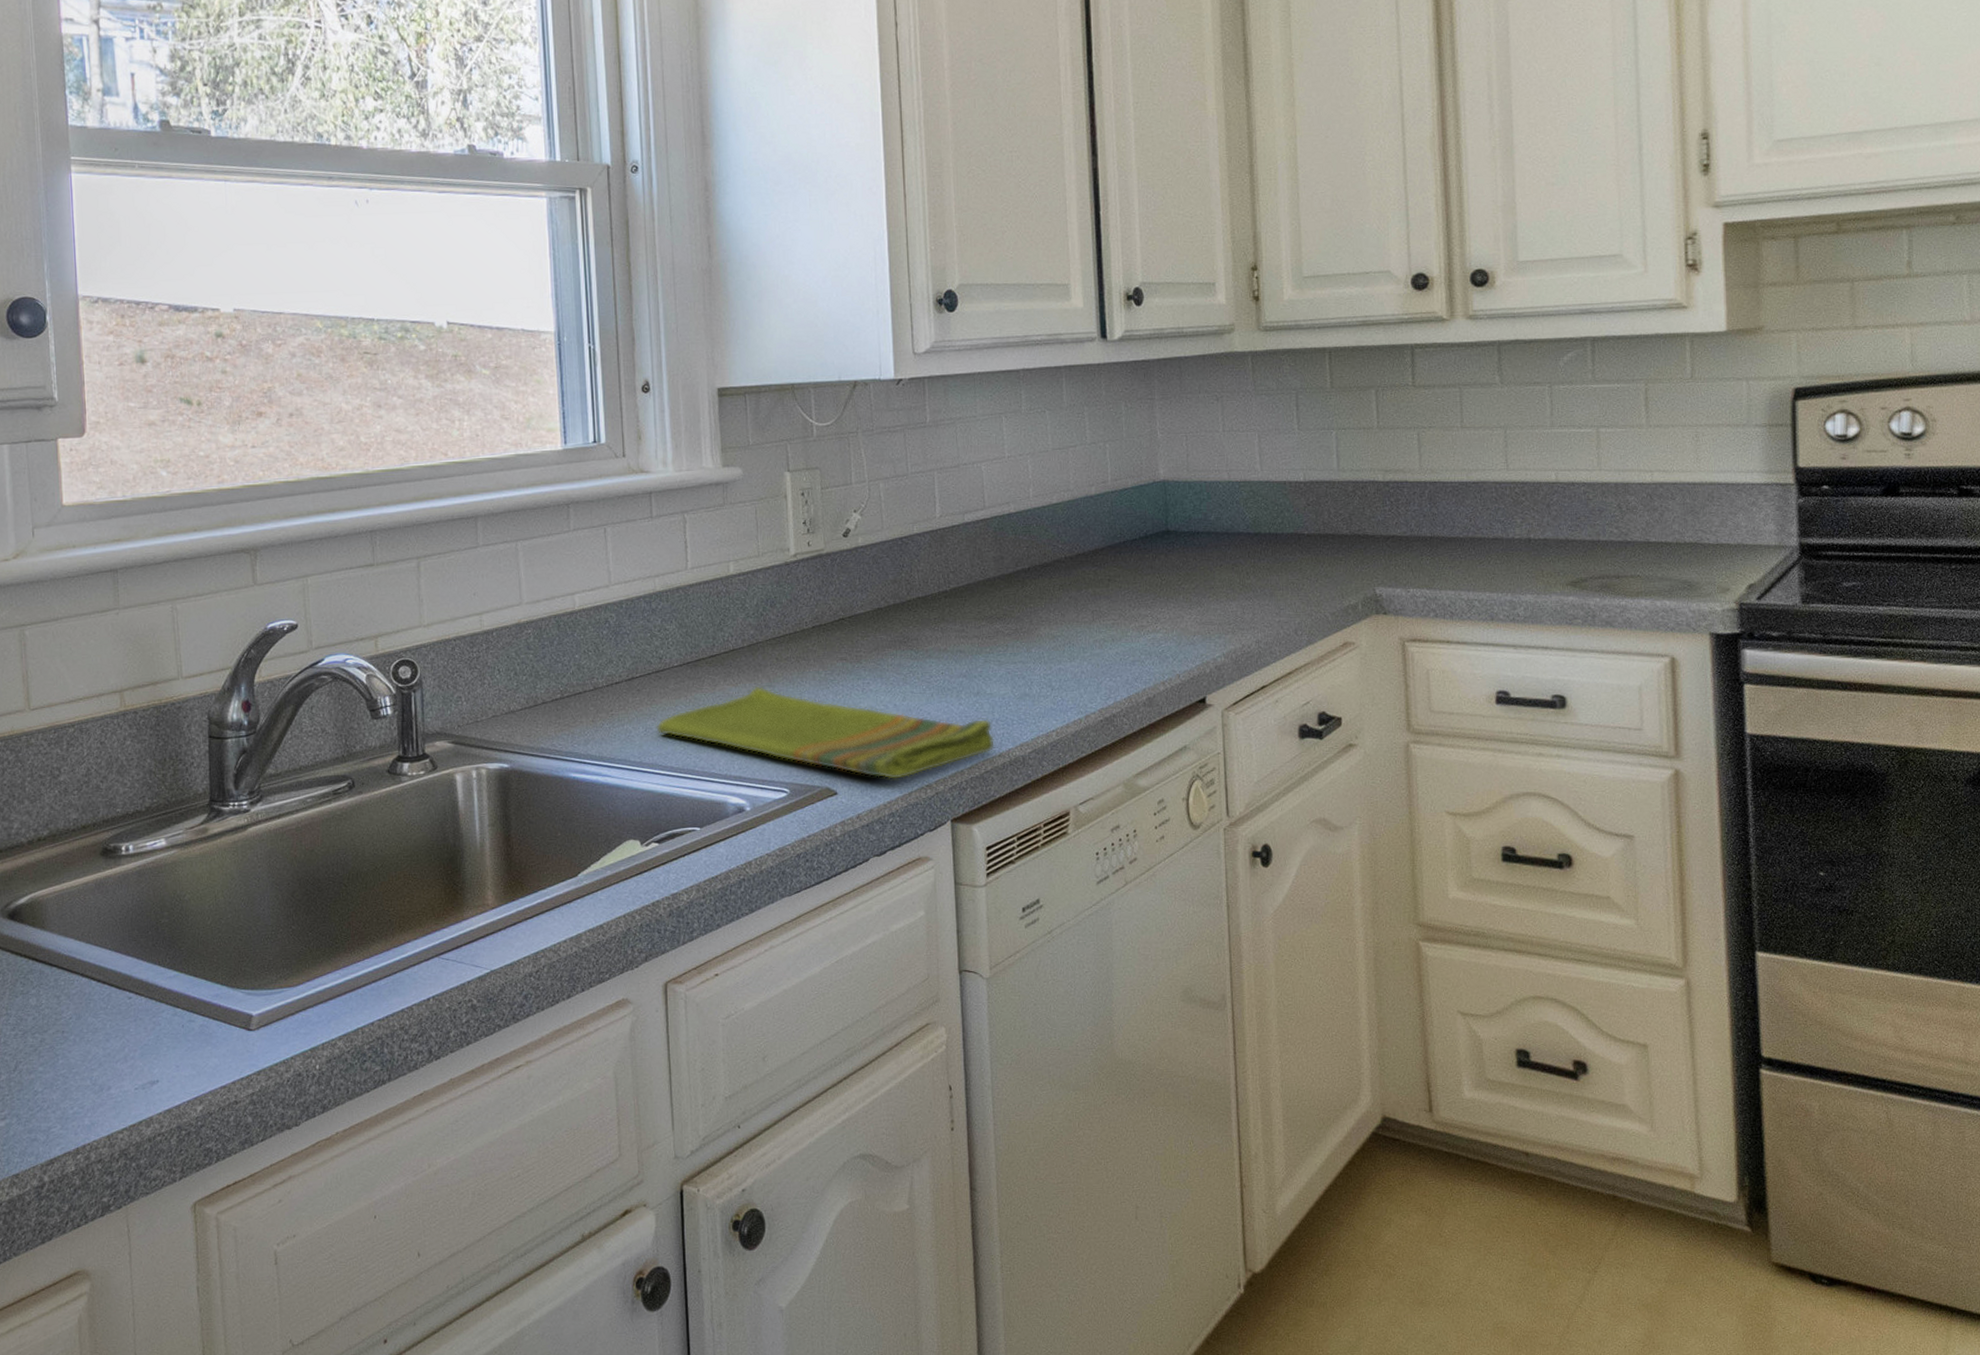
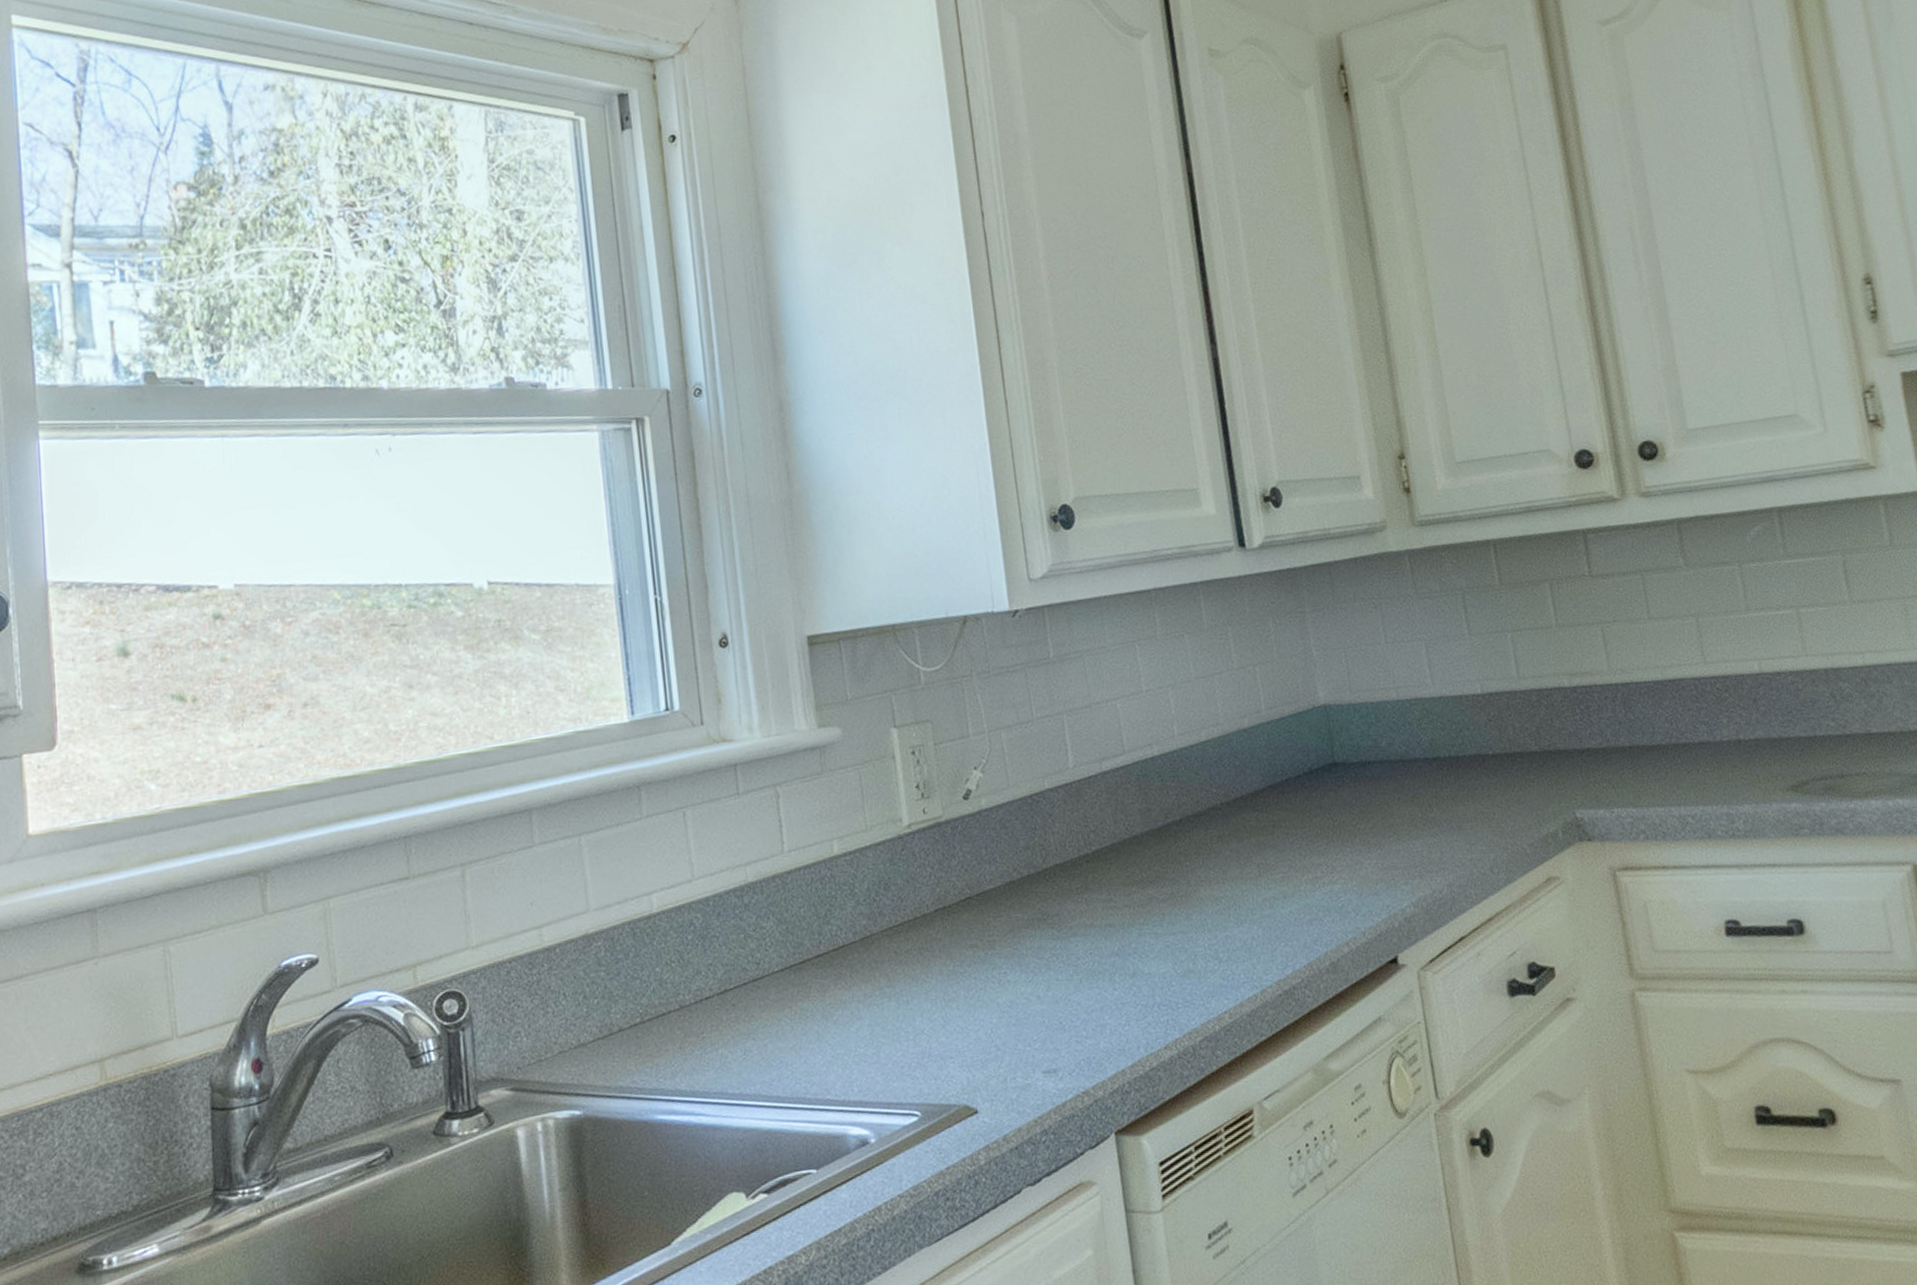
dish towel: present [656,685,996,780] -> none [757,987,1160,1090]

